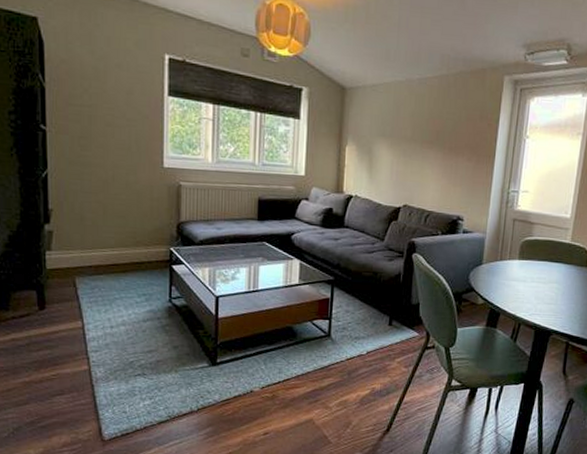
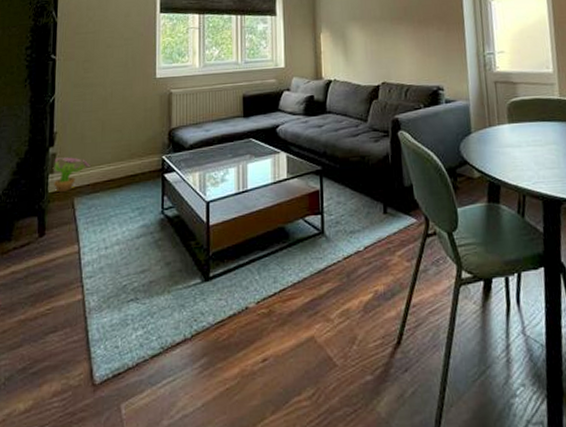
decorative plant: none [49,234,93,271] -> present [52,156,92,193]

